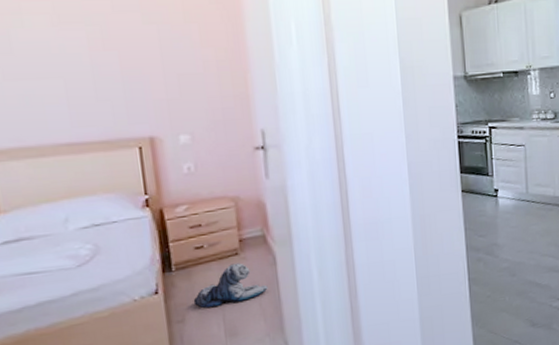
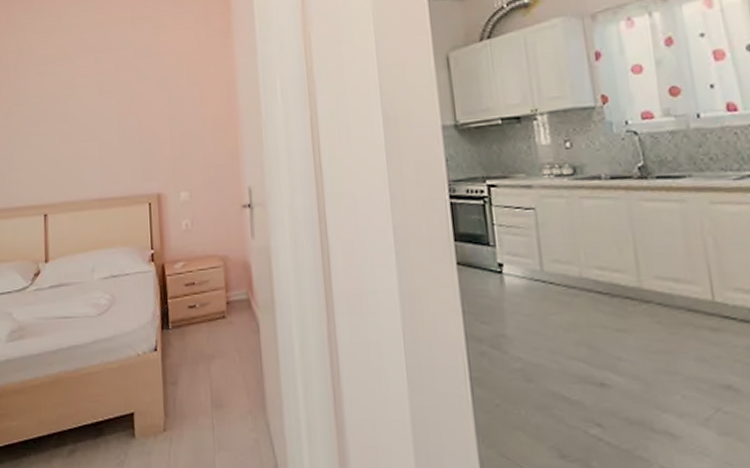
plush toy: present [193,263,268,309] -> none [185,327,252,373]

